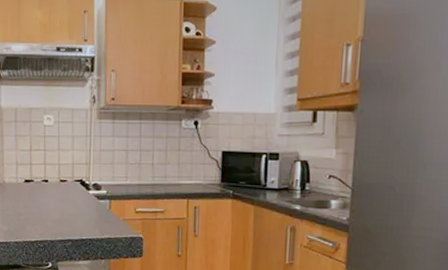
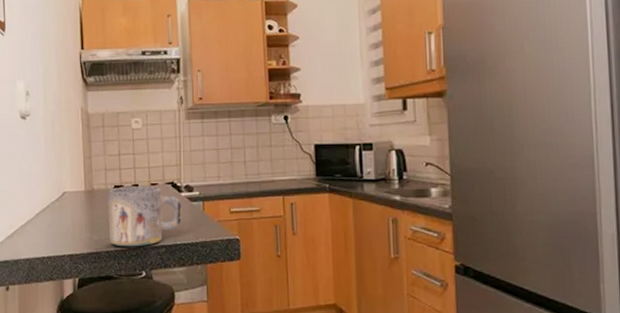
mug: none [18,181,89,240] -> present [108,186,182,247]

